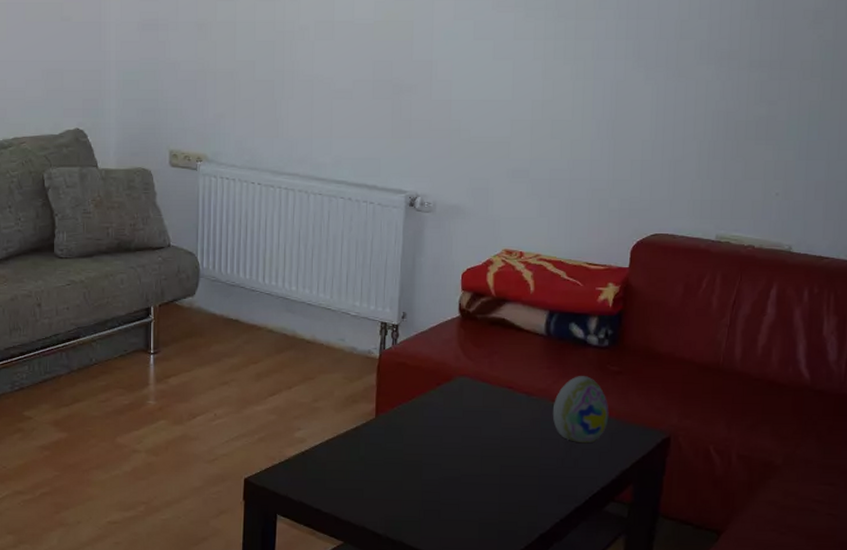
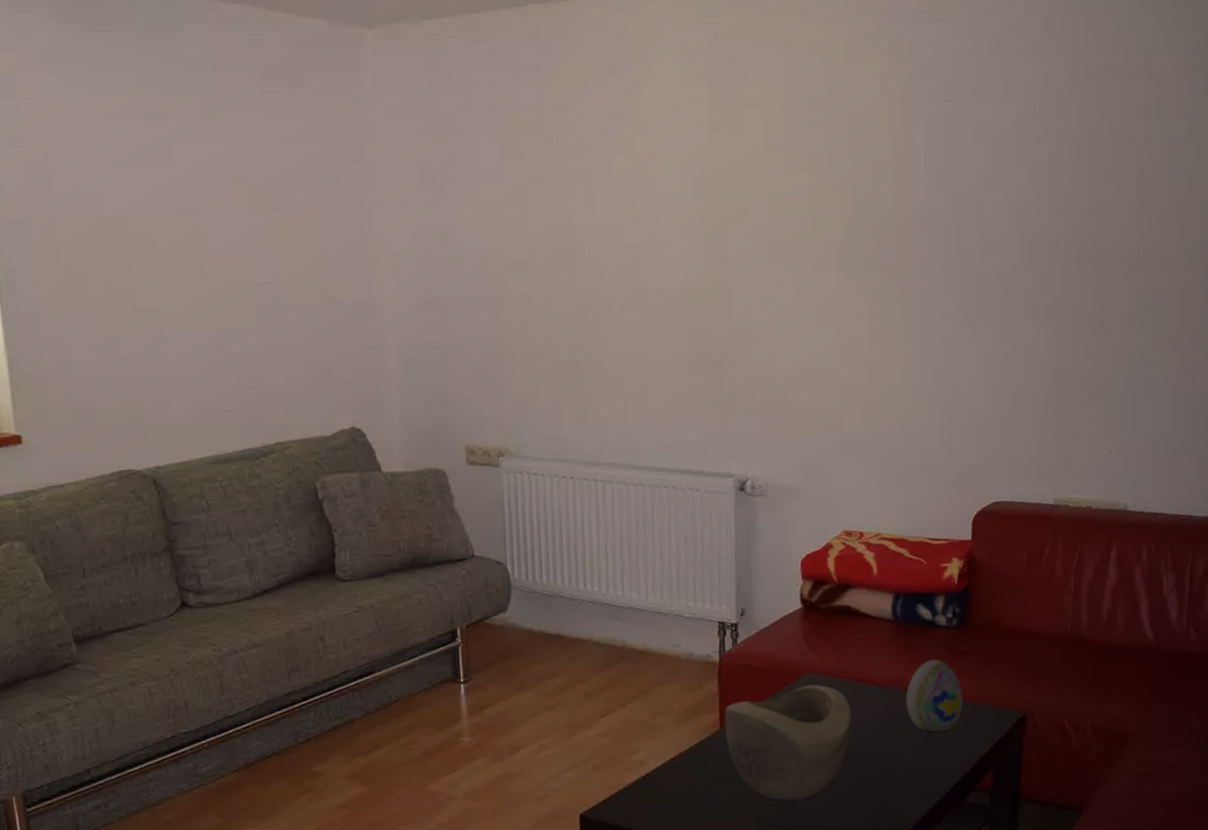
decorative bowl: none [380,386,499,490] -> present [724,684,852,801]

